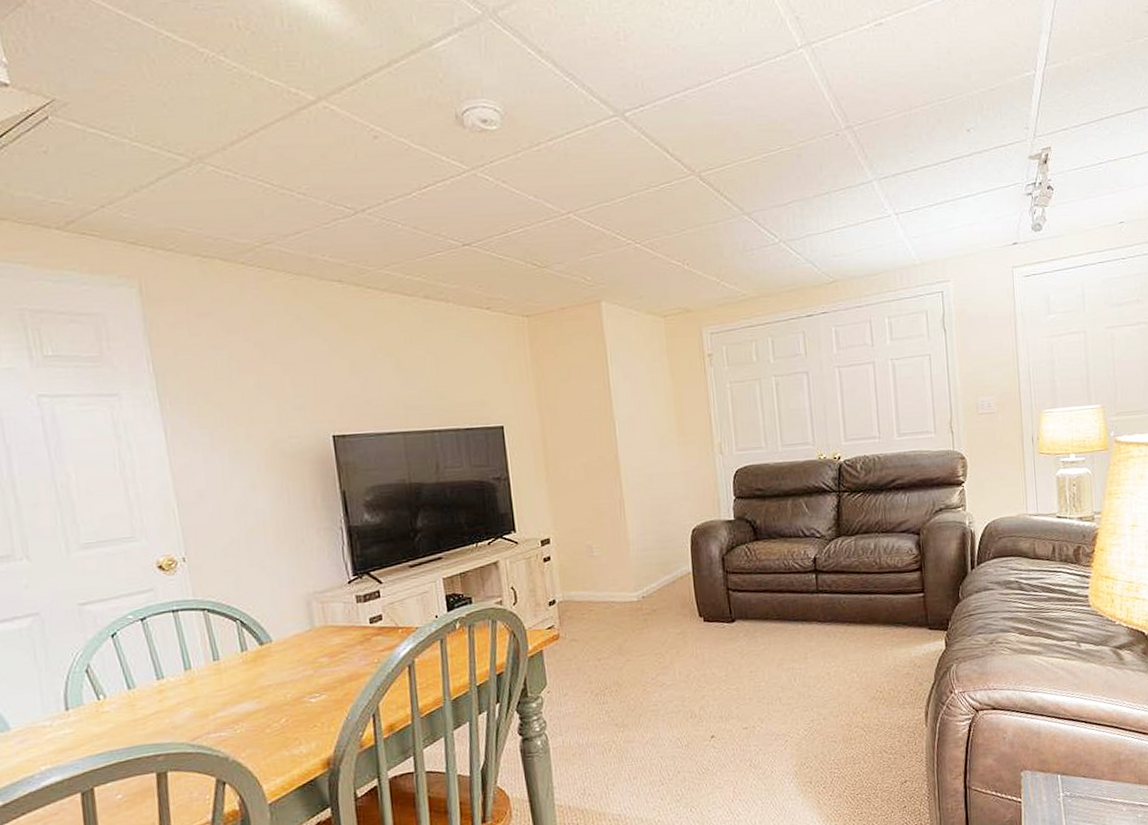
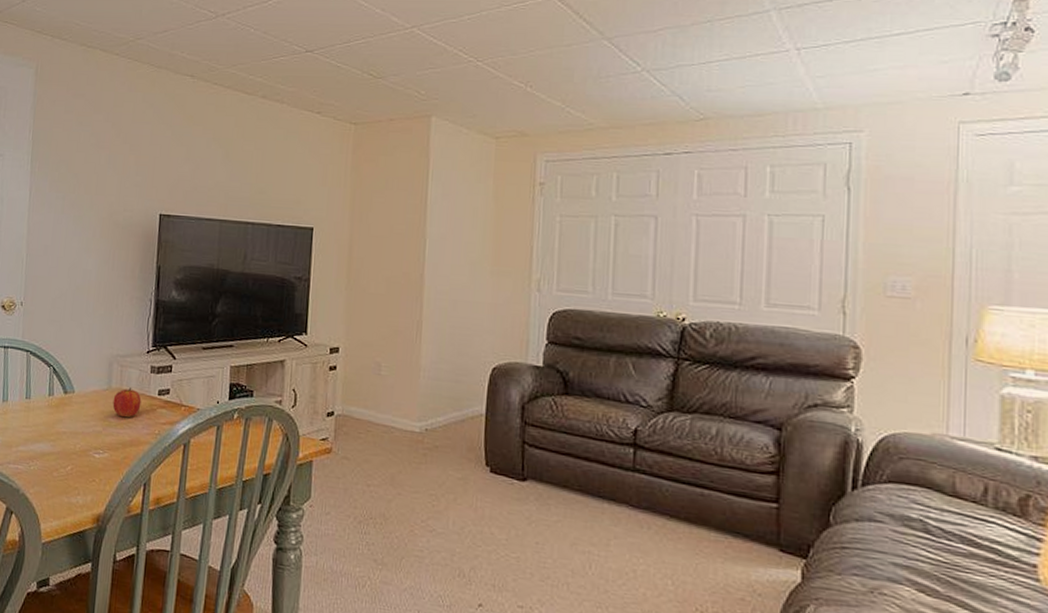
fruit: none [319,623,353,655] -> present [112,388,142,418]

